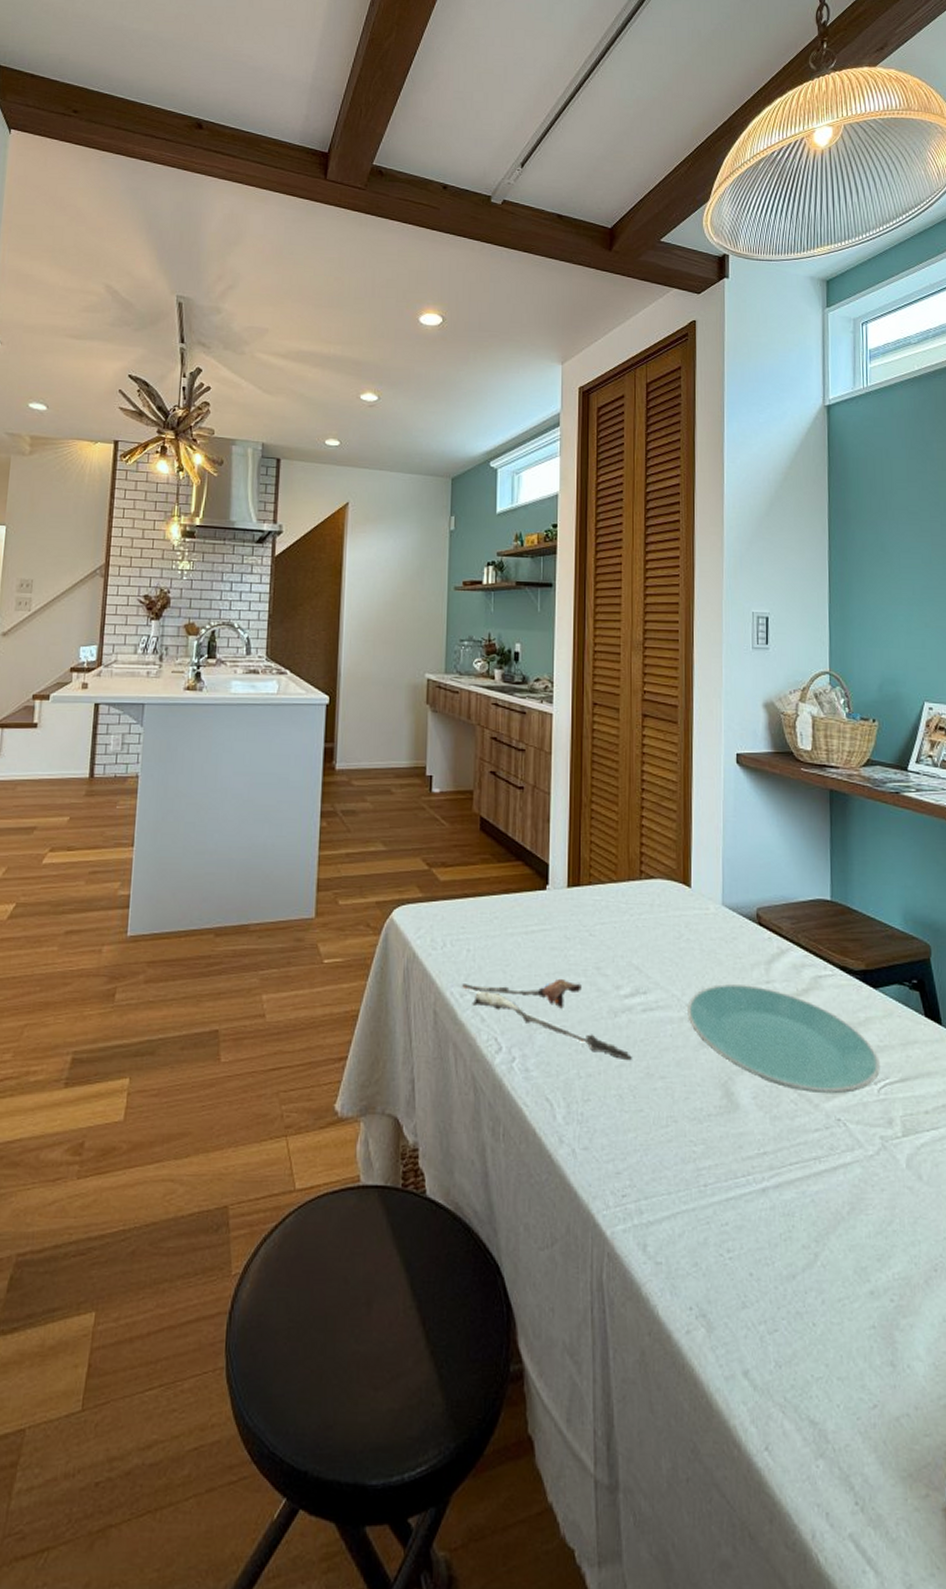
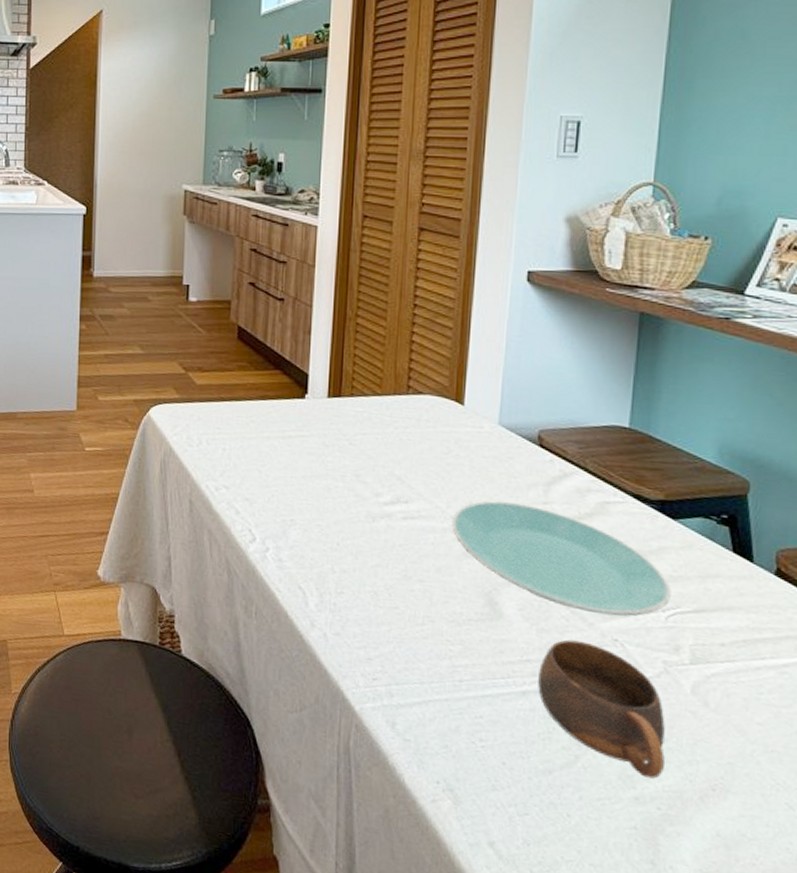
spoon: present [462,978,632,1059] -> none [217,479,389,561]
cup: none [775,1125,892,1267] -> present [538,639,665,779]

